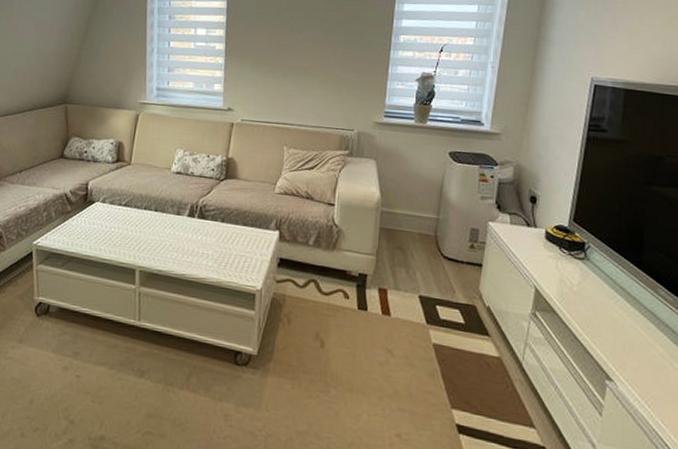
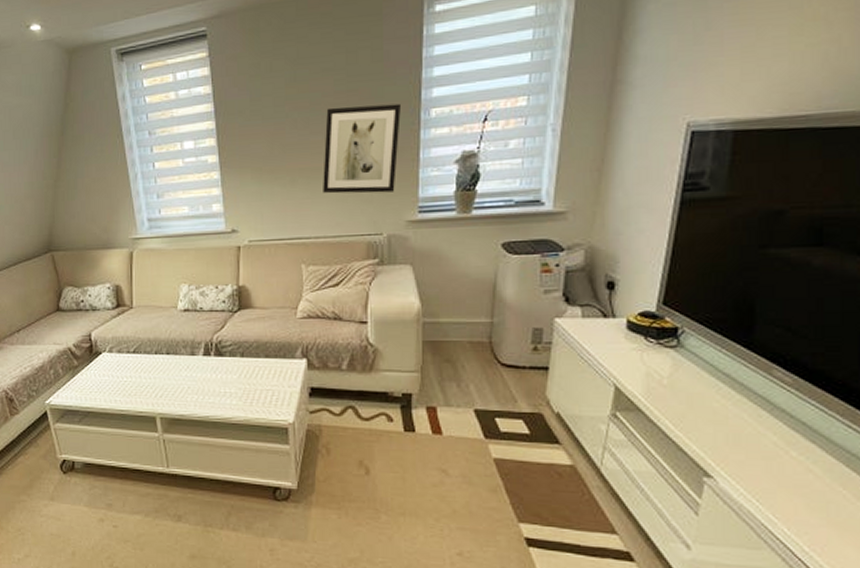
wall art: none [308,21,377,97] -> present [323,103,401,194]

